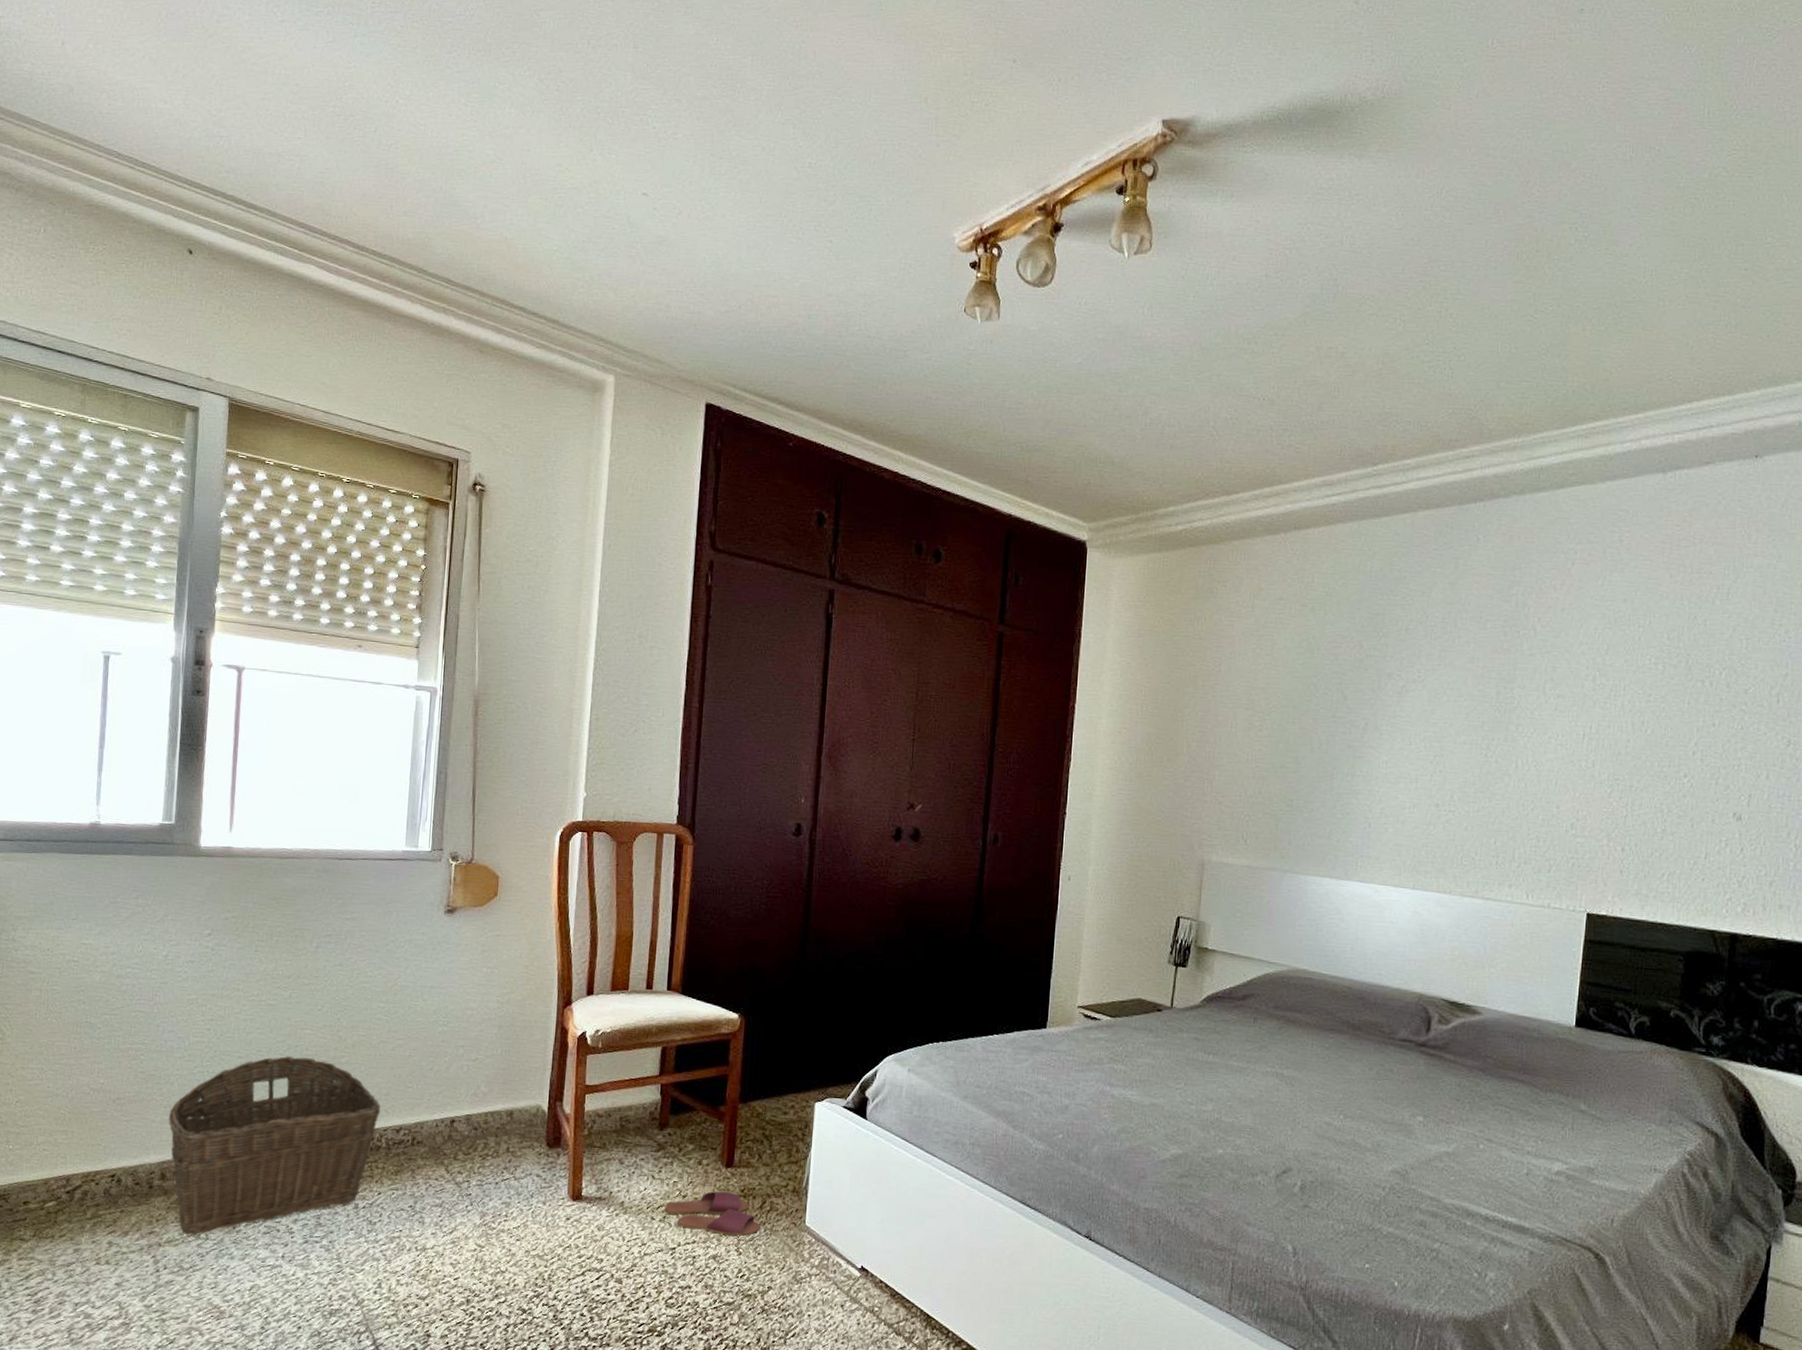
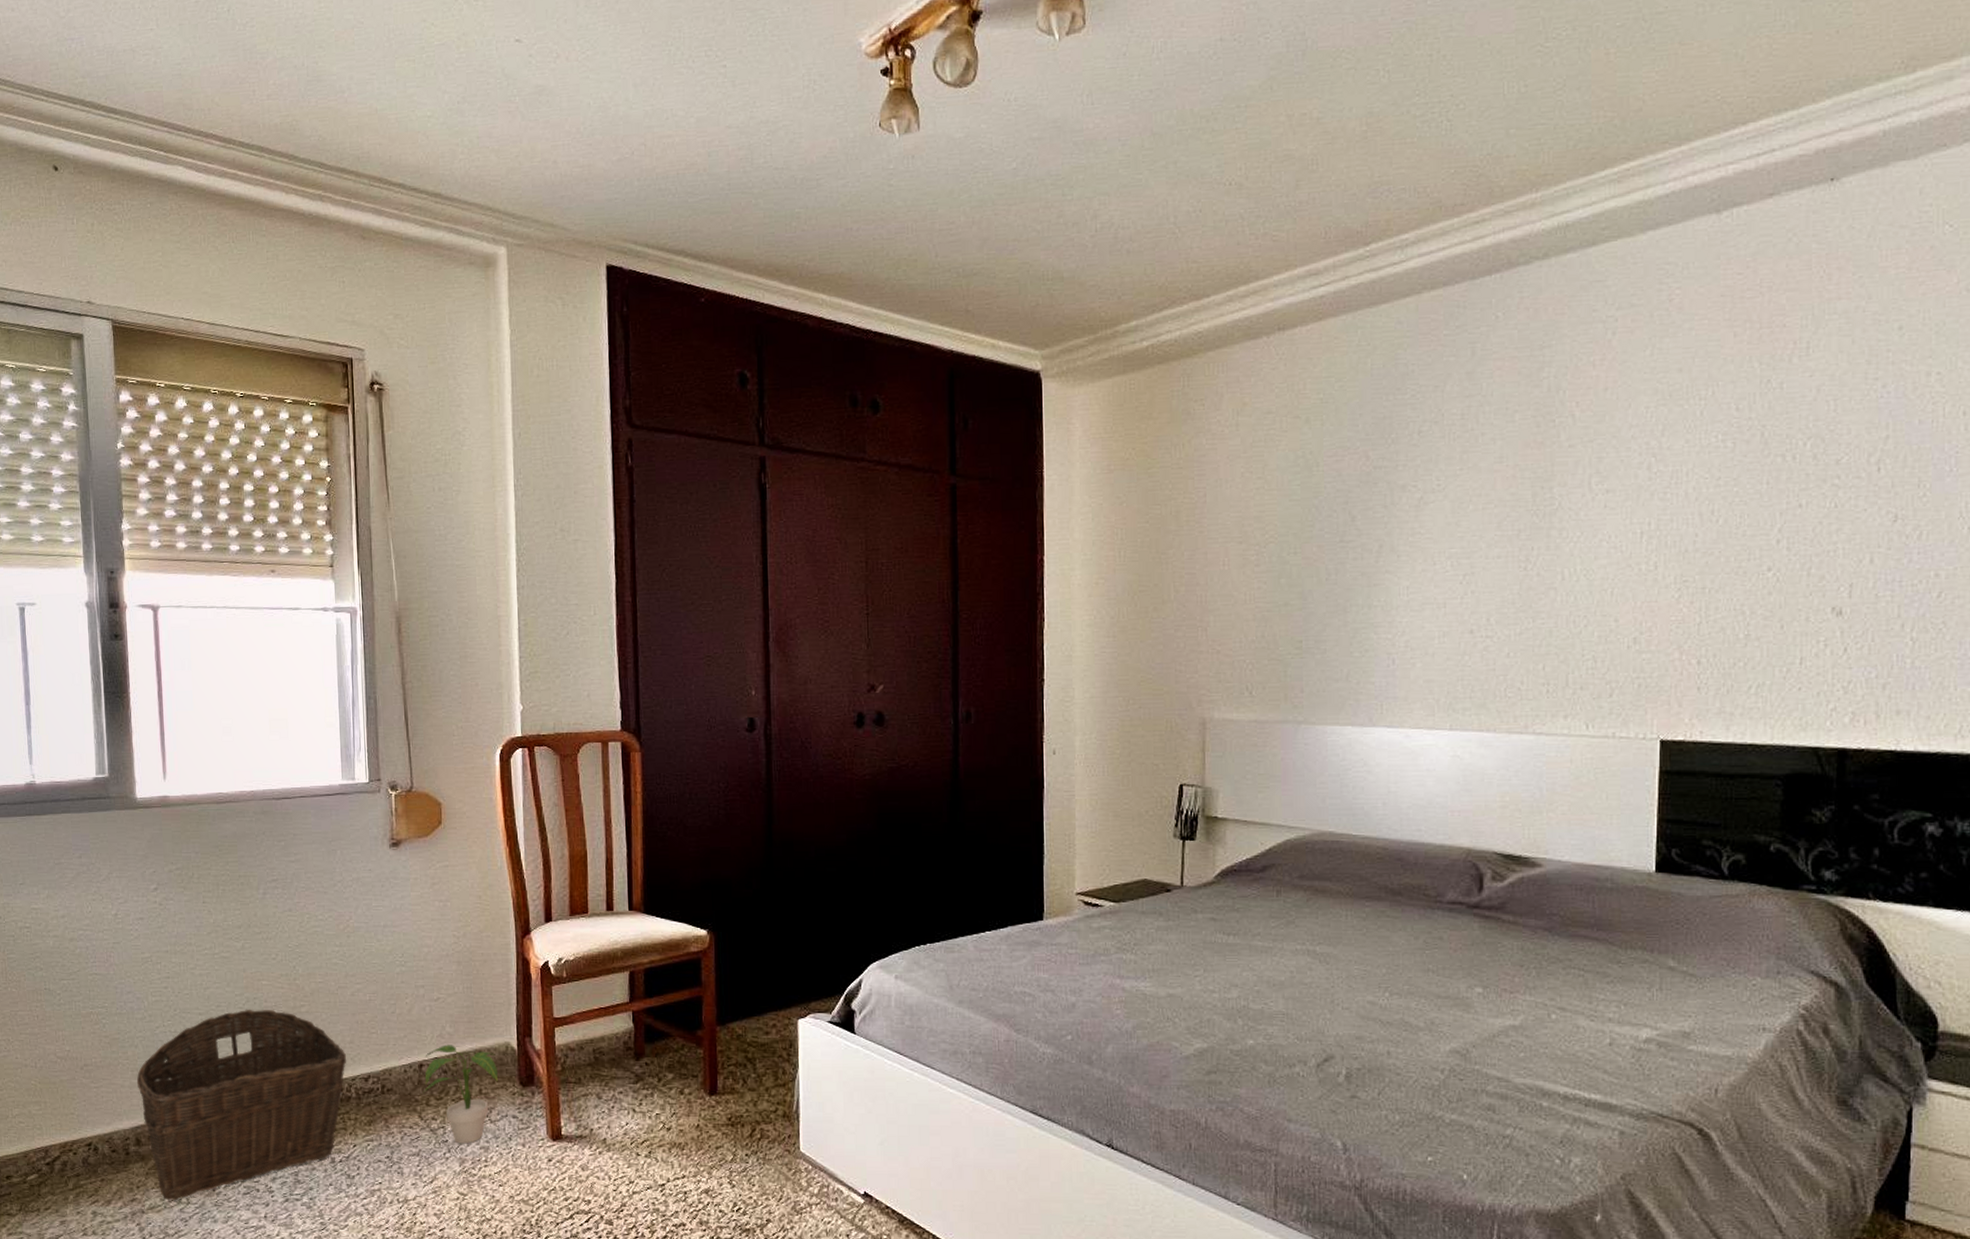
potted plant: none [452,1103,526,1199] -> present [423,1045,498,1144]
slippers: present [665,1191,762,1236] -> none [649,1121,754,1167]

